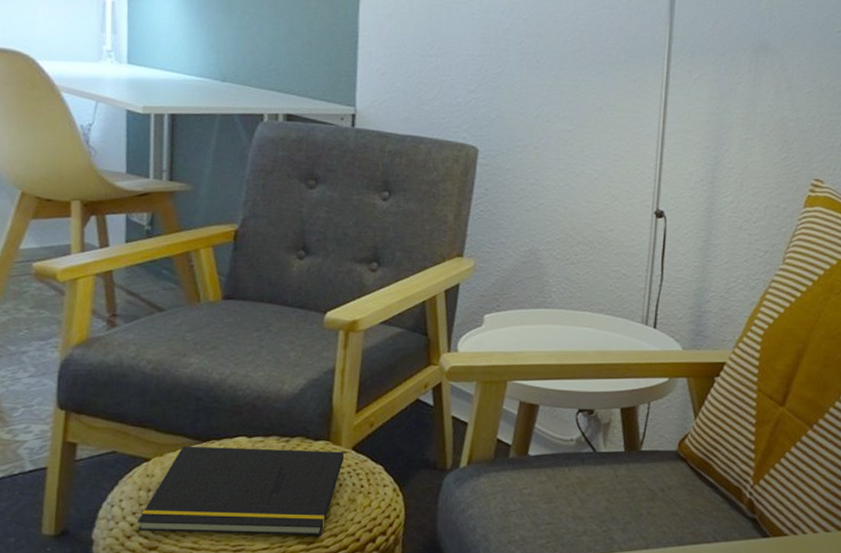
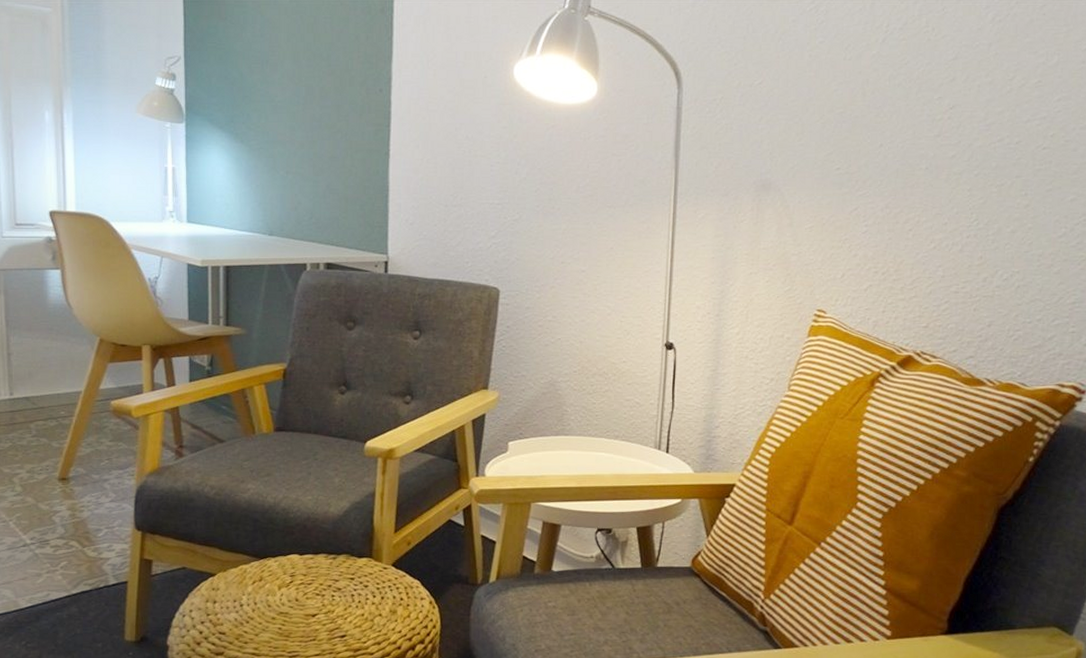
notepad: present [137,446,345,536] -> none [205,562,386,644]

